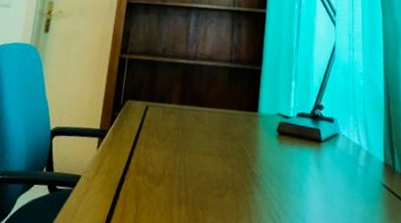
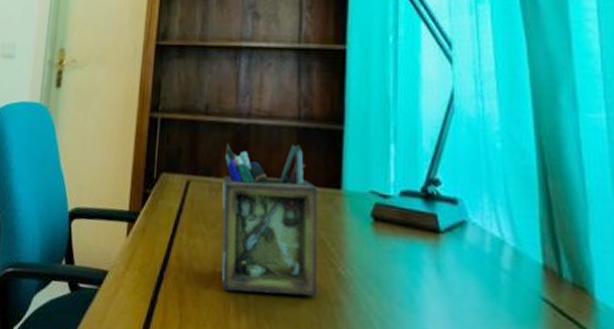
desk organizer: none [169,79,241,189] -> present [221,144,319,296]

